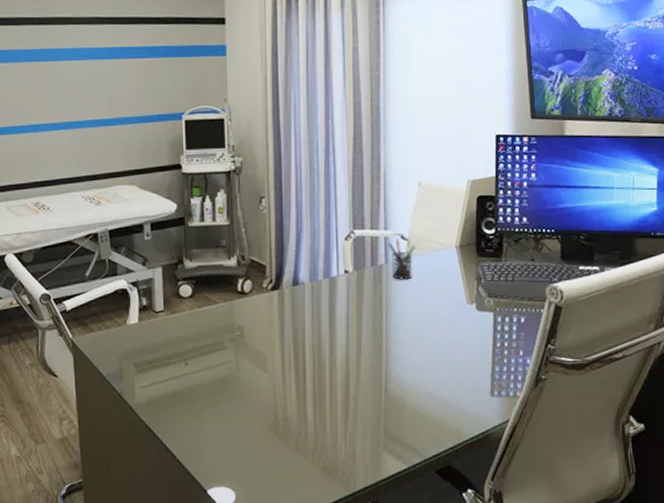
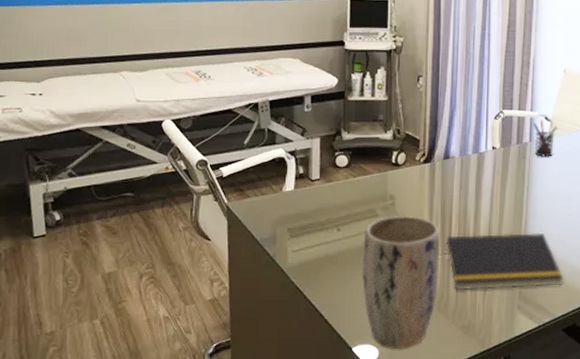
plant pot: none [212,347,295,493] -> present [362,215,440,350]
notepad: none [299,363,433,429] -> present [444,232,564,291]

